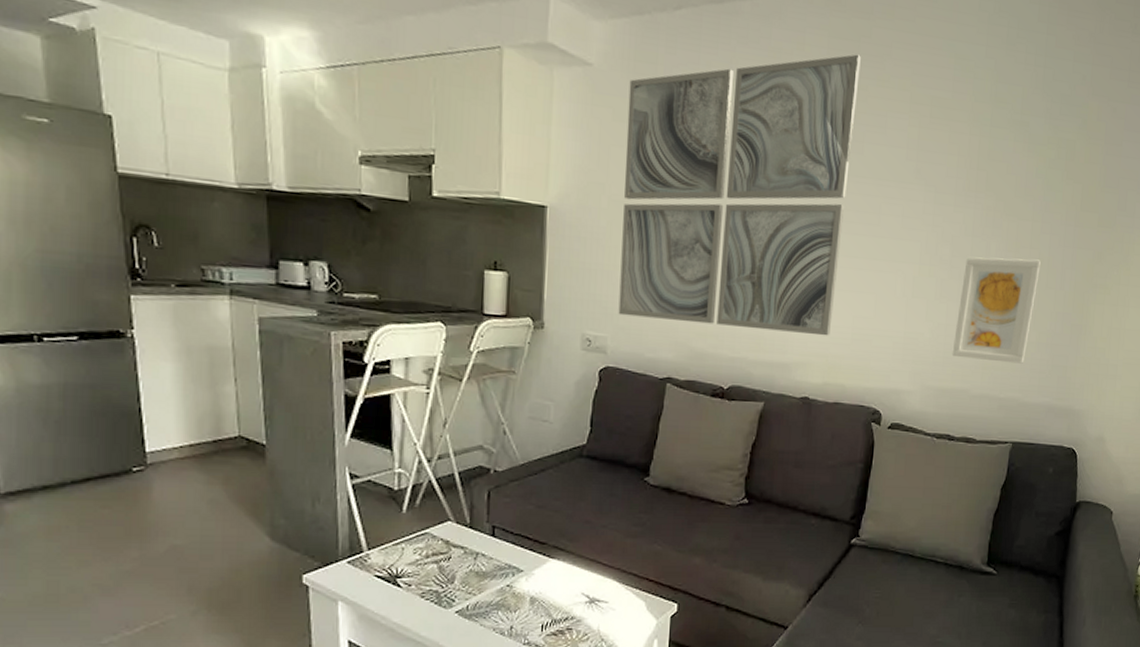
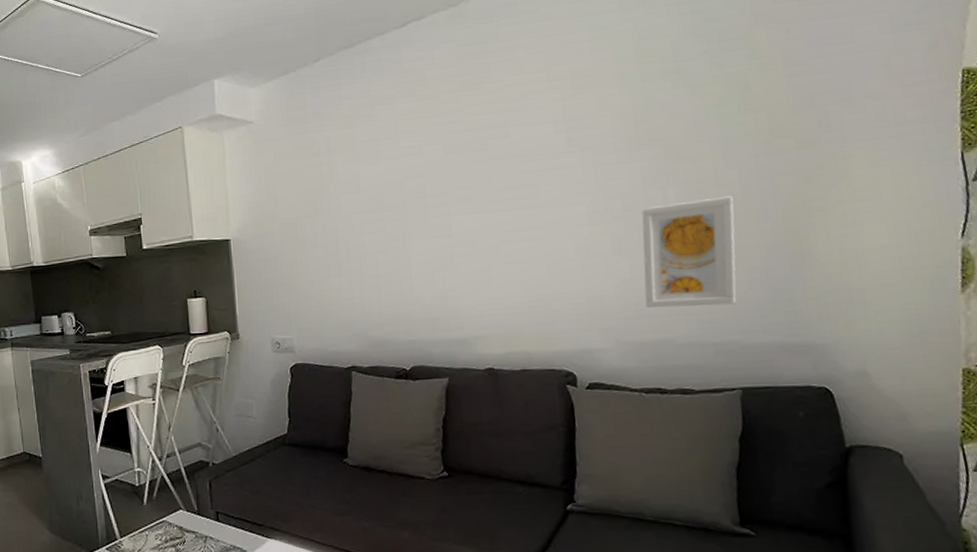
wall art: present [618,54,861,336] -> none [284,54,505,318]

